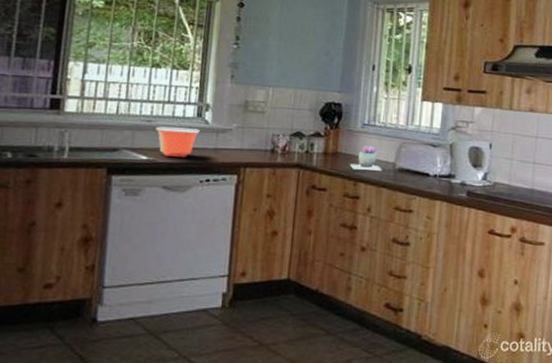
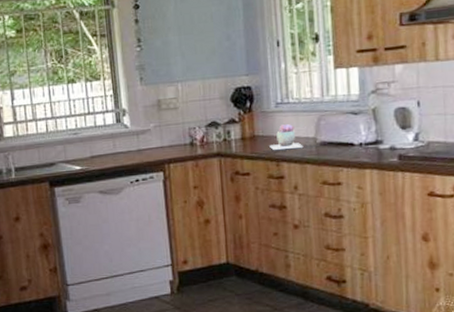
mixing bowl: present [155,126,200,157] -> none [82,134,122,164]

